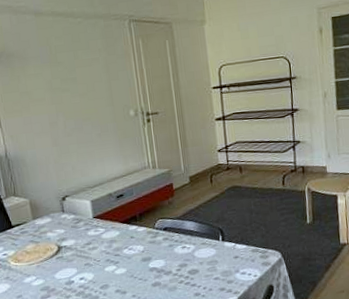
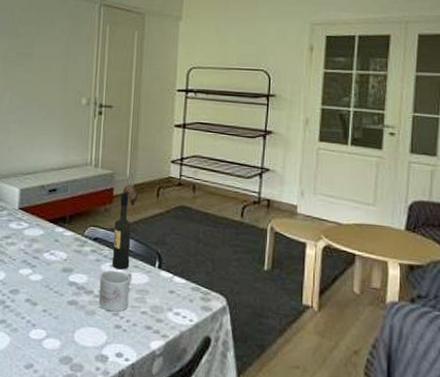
mug: none [175,249,203,284] -> present [99,270,133,312]
wine bottle: none [178,177,198,250] -> present [112,184,138,270]

